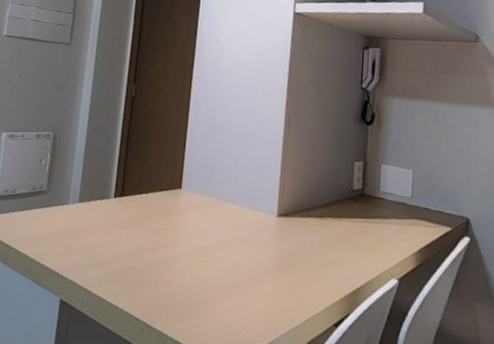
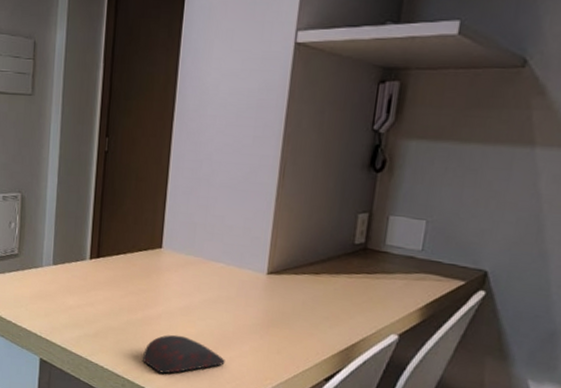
computer mouse: none [161,276,240,317] -> present [143,334,225,374]

